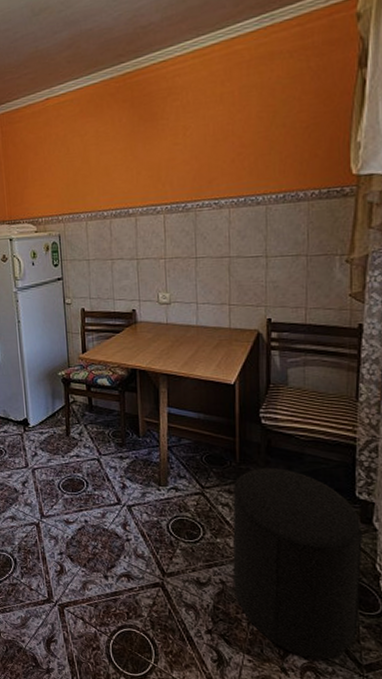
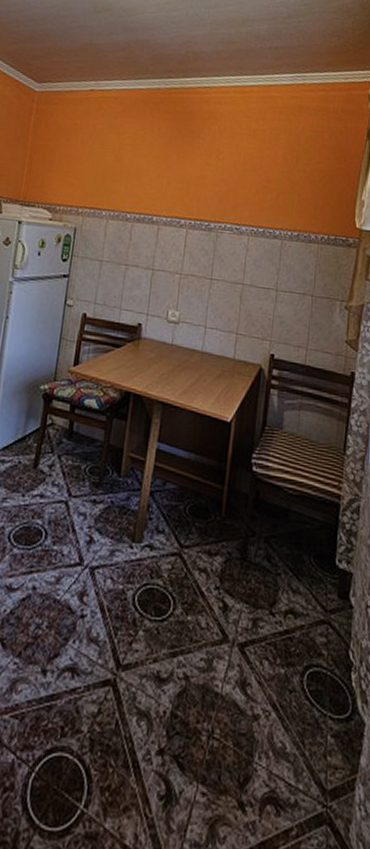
stool: present [232,468,363,660] -> none [198,525,339,785]

